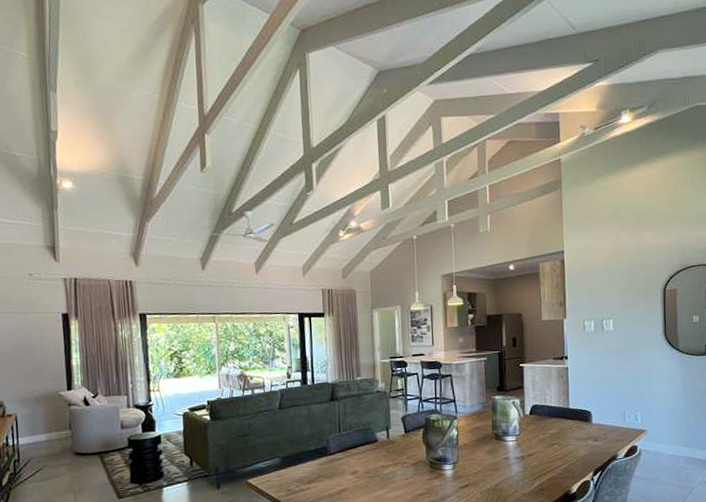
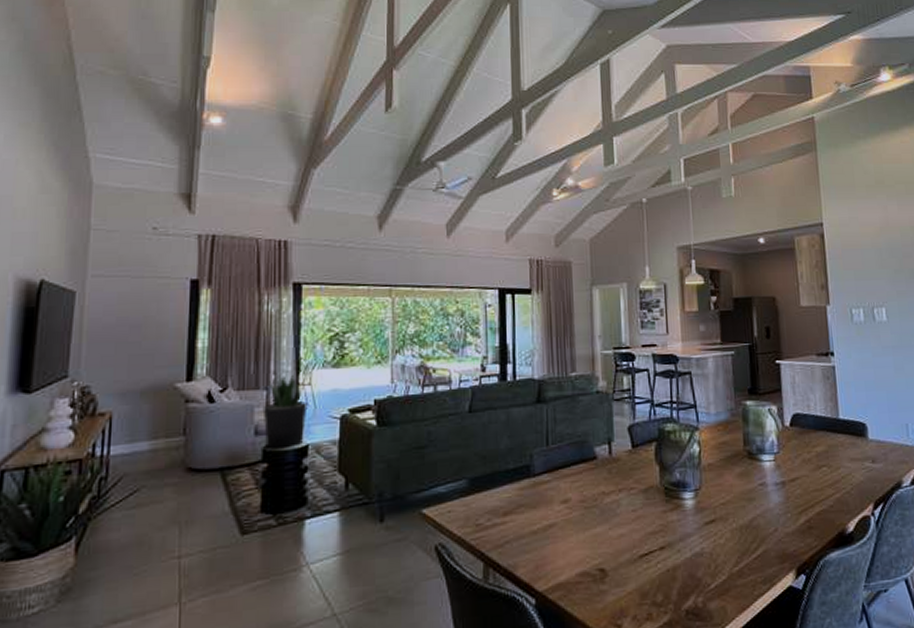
planter: none [125,383,158,438] -> present [262,373,308,449]

